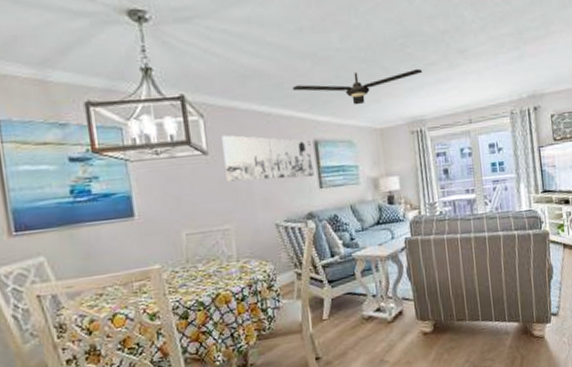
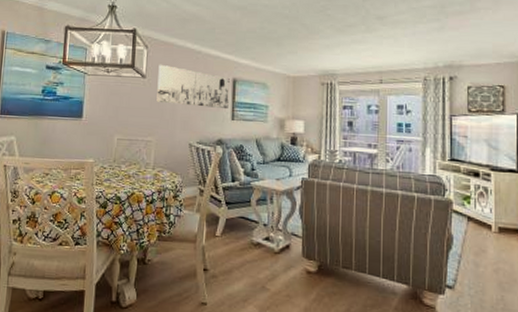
ceiling fan: present [292,68,423,105] -> none [222,26,341,54]

